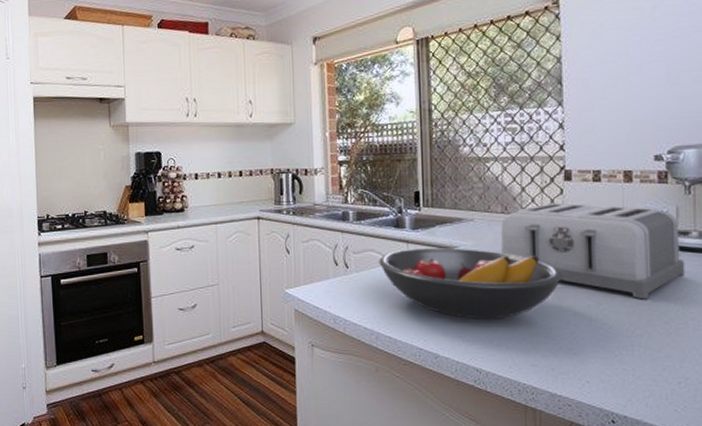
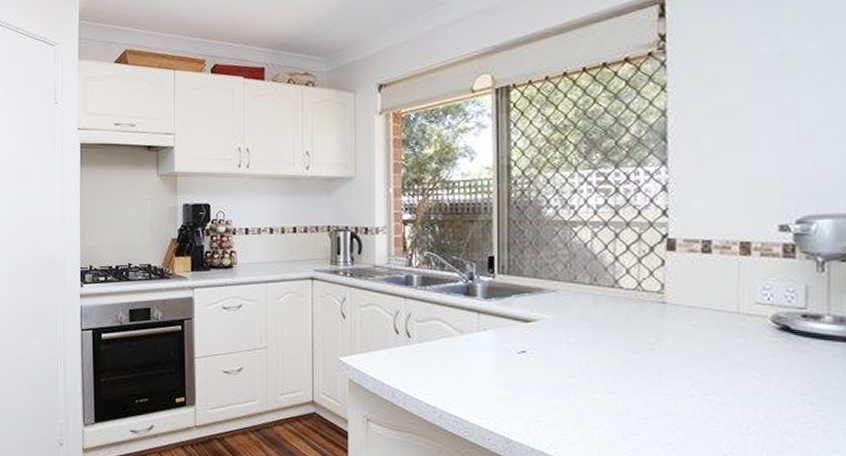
fruit bowl: present [379,248,563,320] -> none [445,319,662,404]
toaster: present [501,202,685,300] -> none [589,275,815,392]

